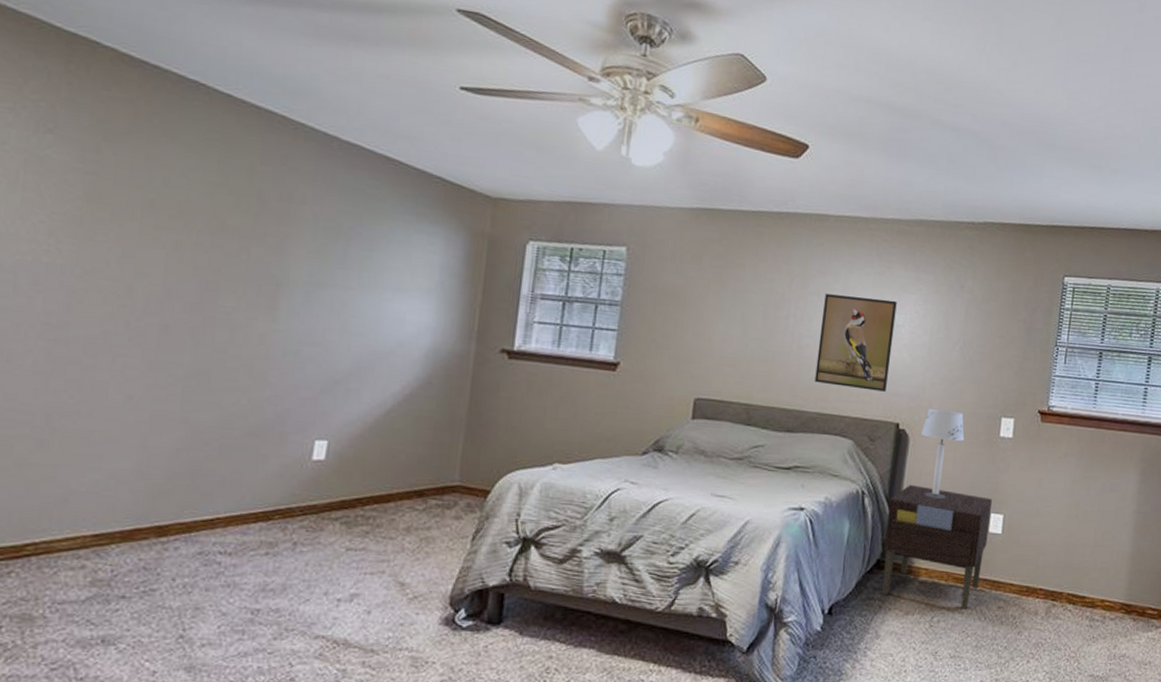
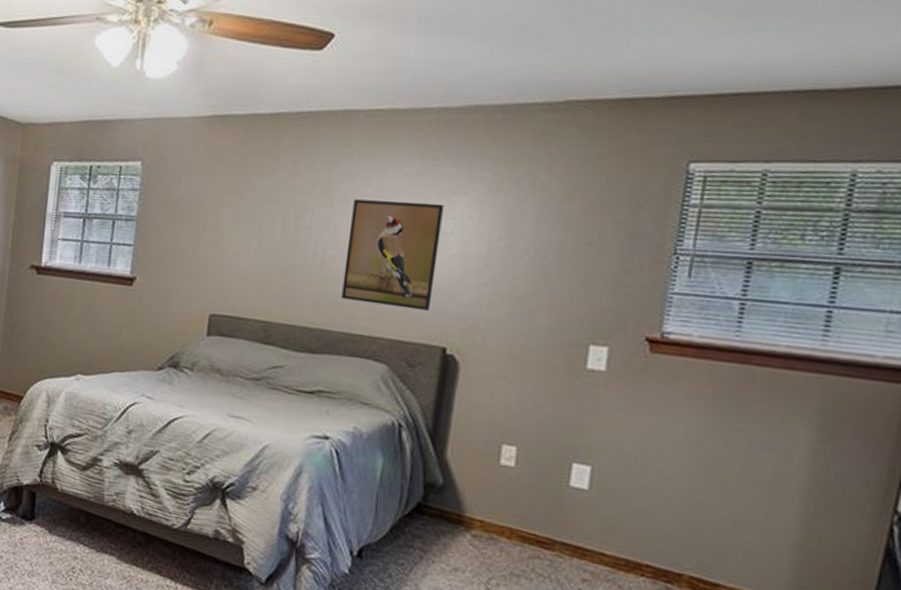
nightstand: present [881,485,993,610] -> none [423,420,576,577]
table lamp: present [921,408,965,499] -> none [475,331,536,440]

